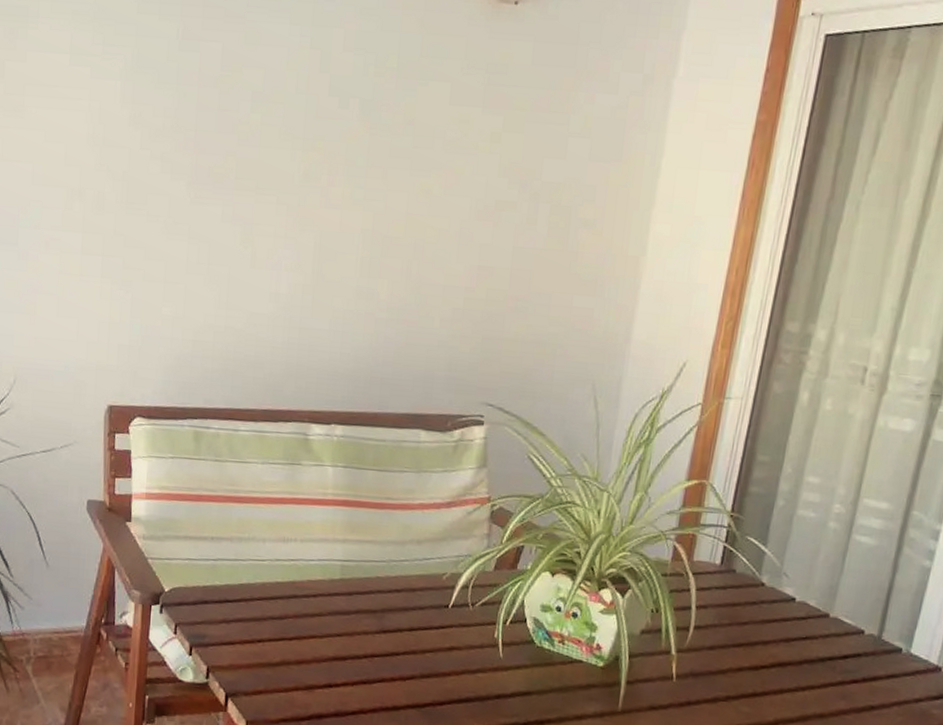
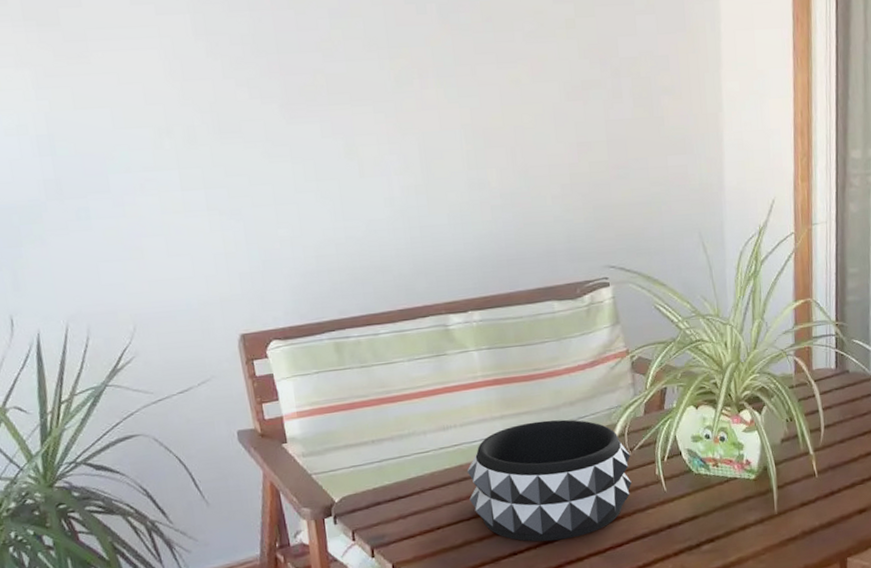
decorative bowl: none [296,552,471,684] -> present [467,419,632,542]

